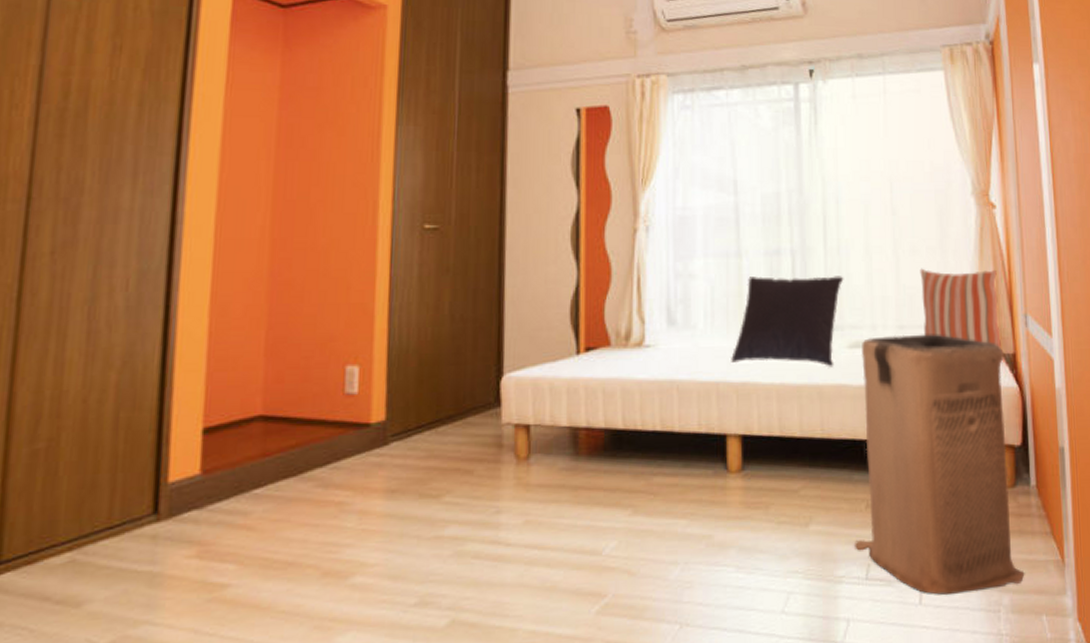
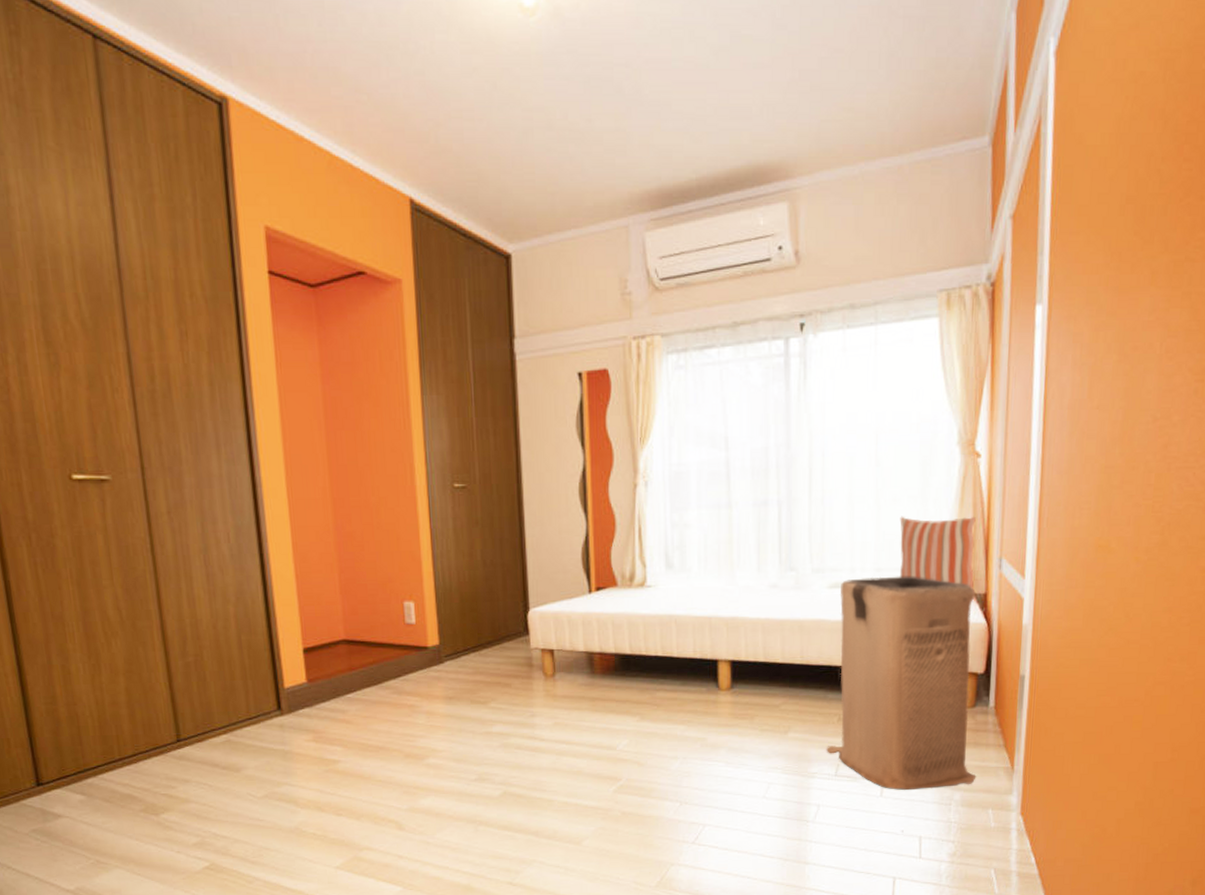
cushion: present [731,276,844,367] -> none [722,524,827,605]

